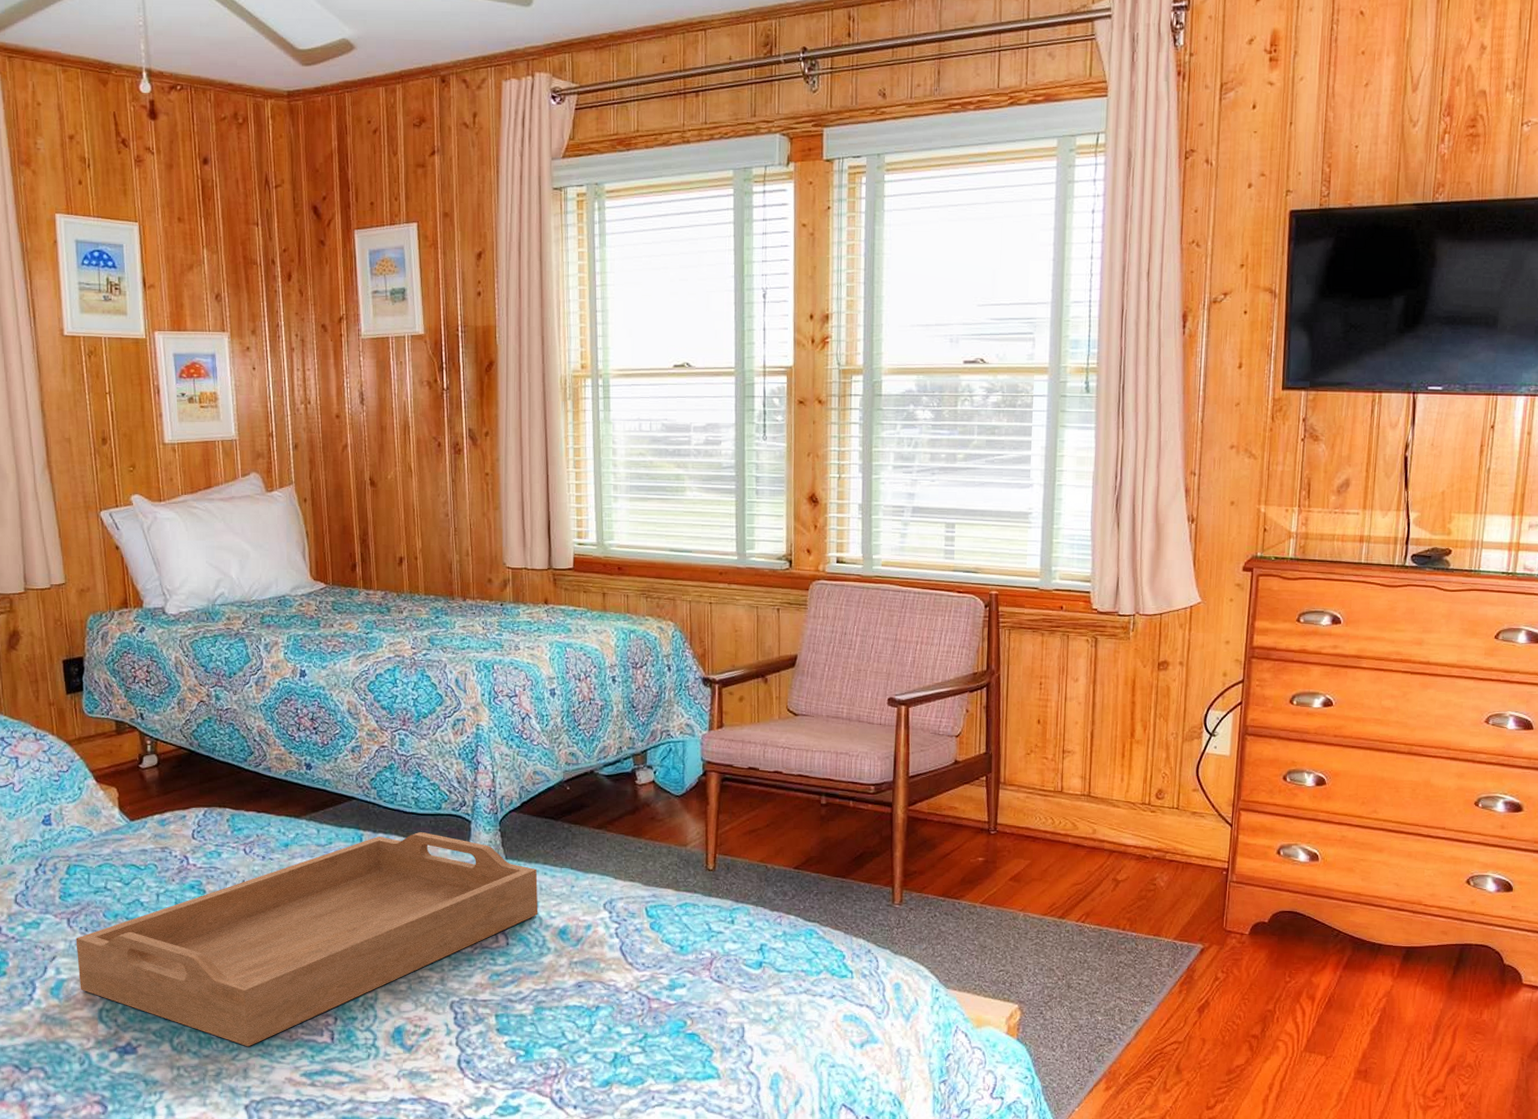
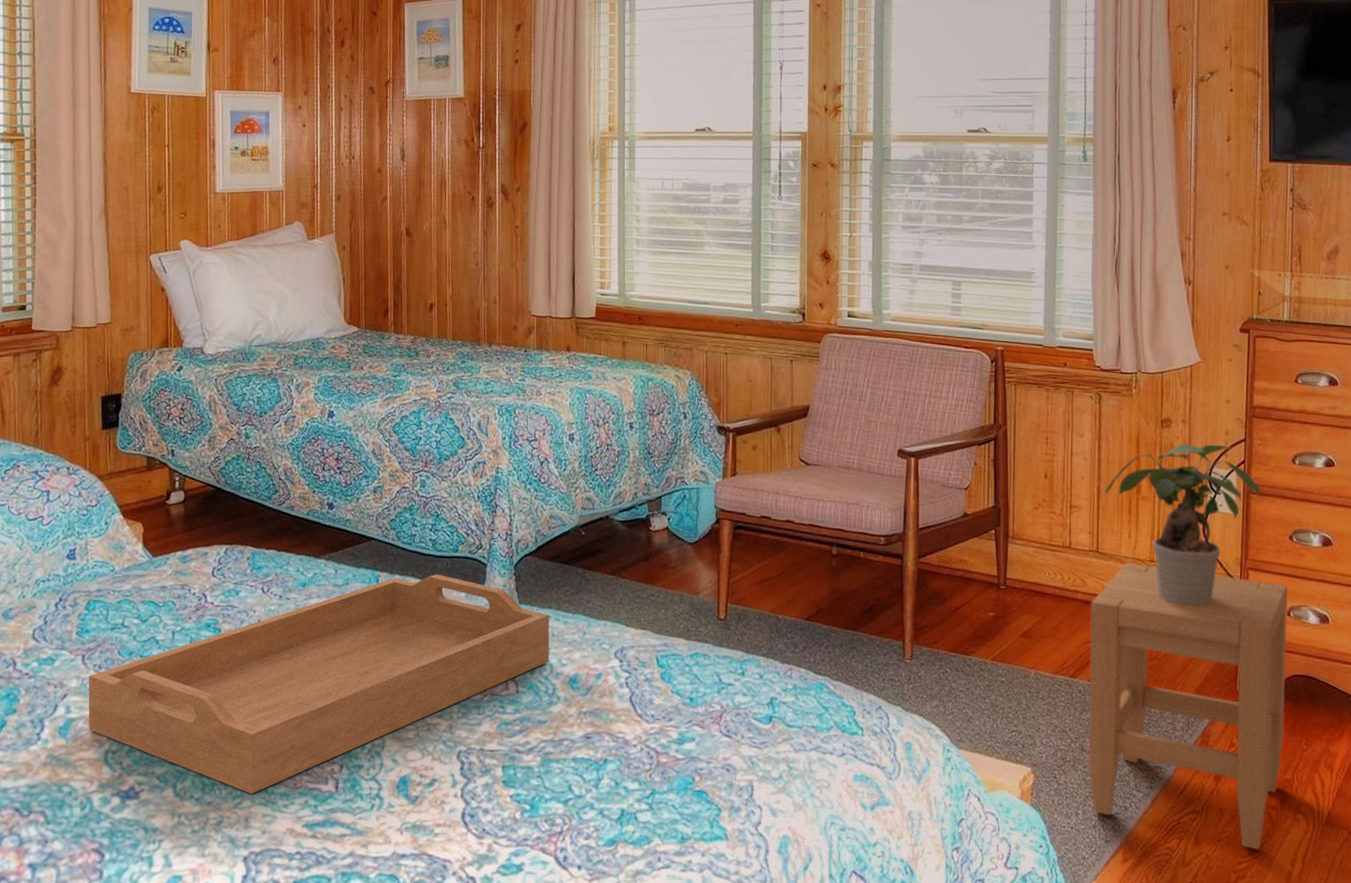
stool: none [1075,805,1279,1076] -> present [1088,562,1288,850]
potted plant: none [1097,685,1257,847] -> present [1103,443,1261,606]

